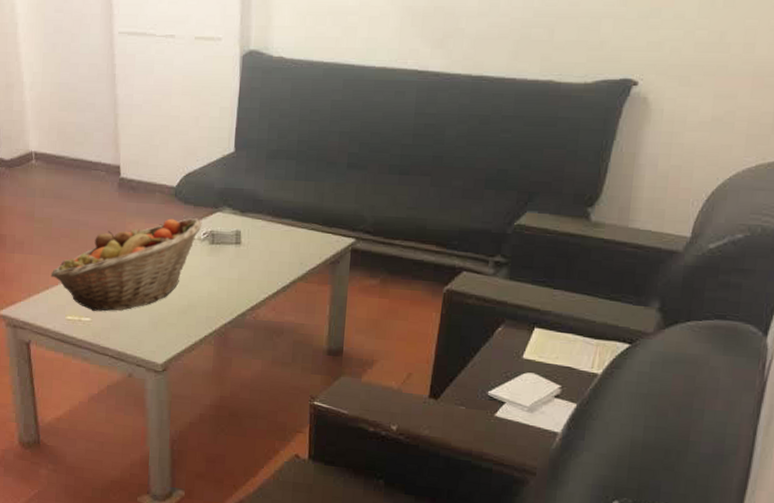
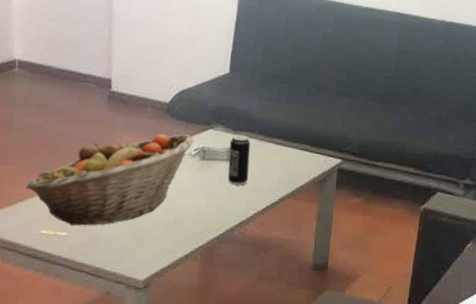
beverage can: none [237,216,260,269] -> present [228,134,251,186]

